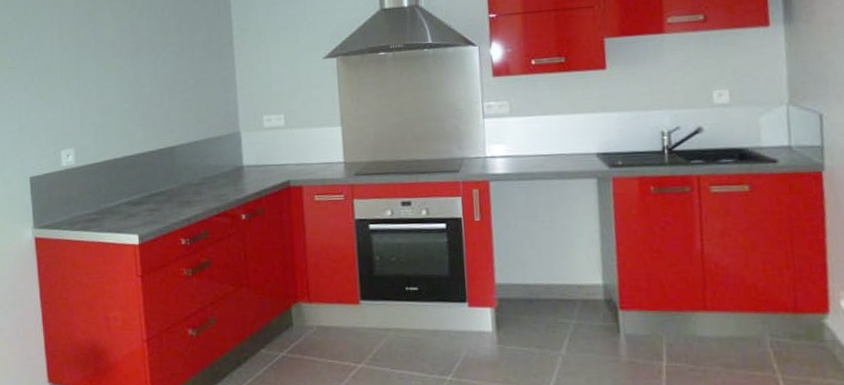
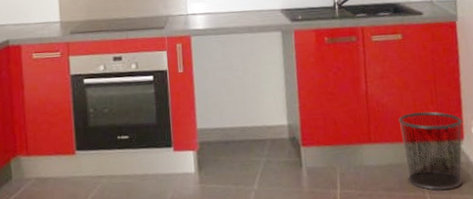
waste bin: none [742,278,828,371] -> present [398,111,463,190]

